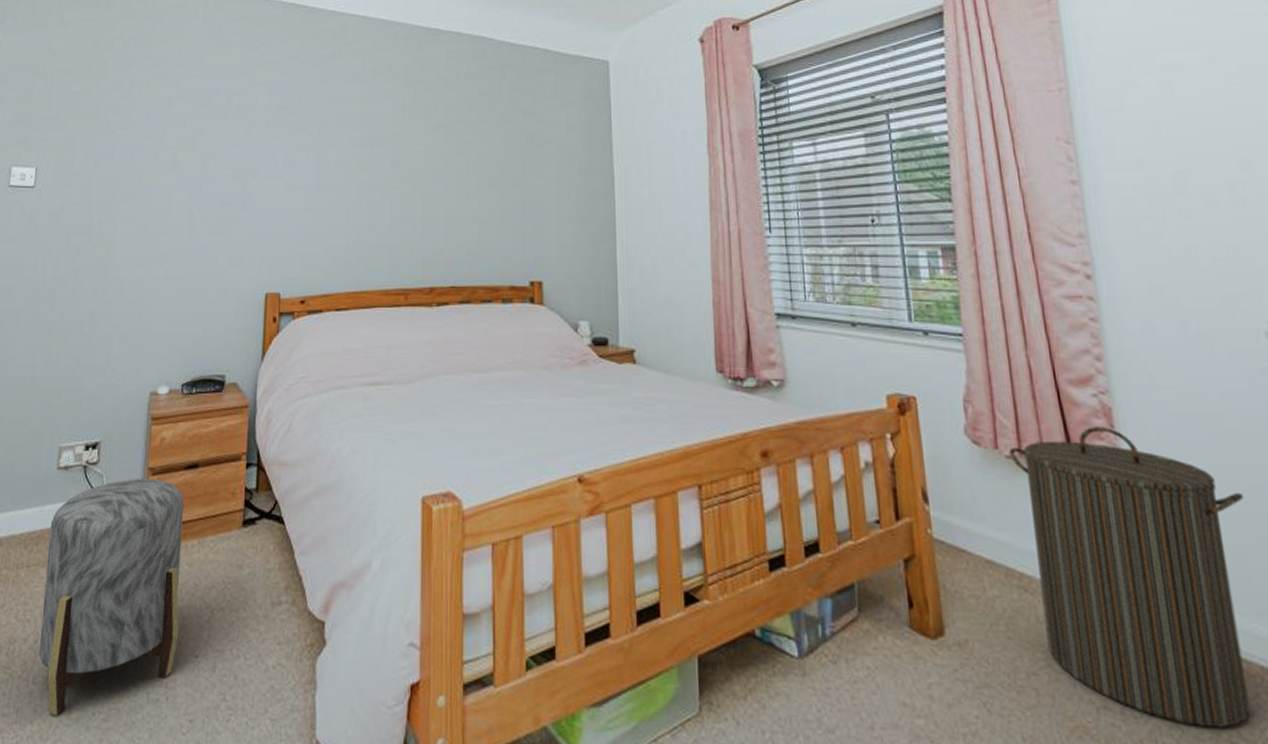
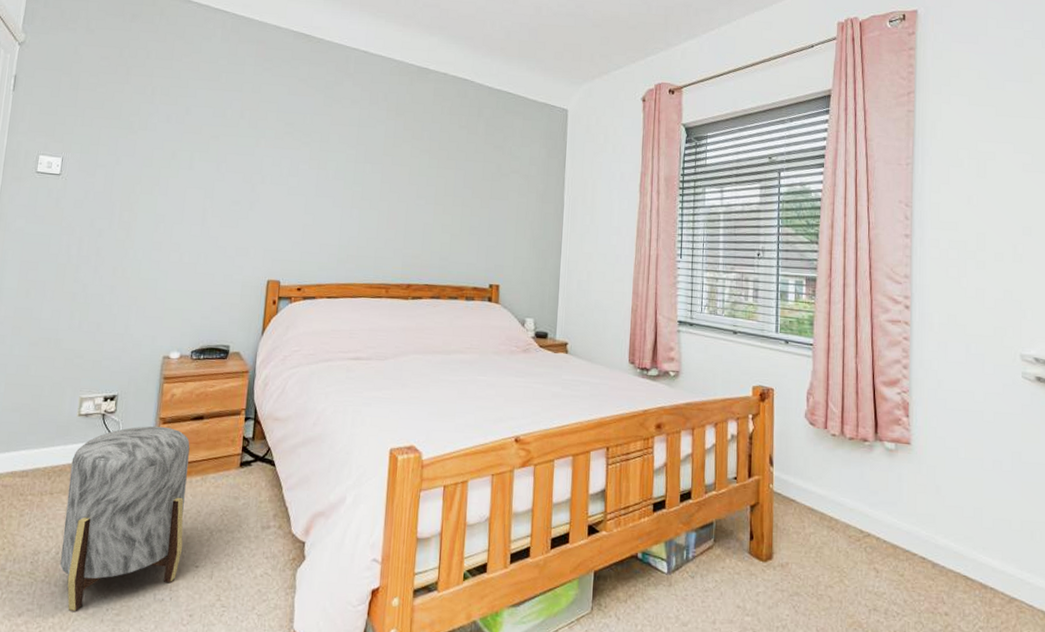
laundry hamper: present [1008,426,1251,728] -> none [834,416,988,623]

